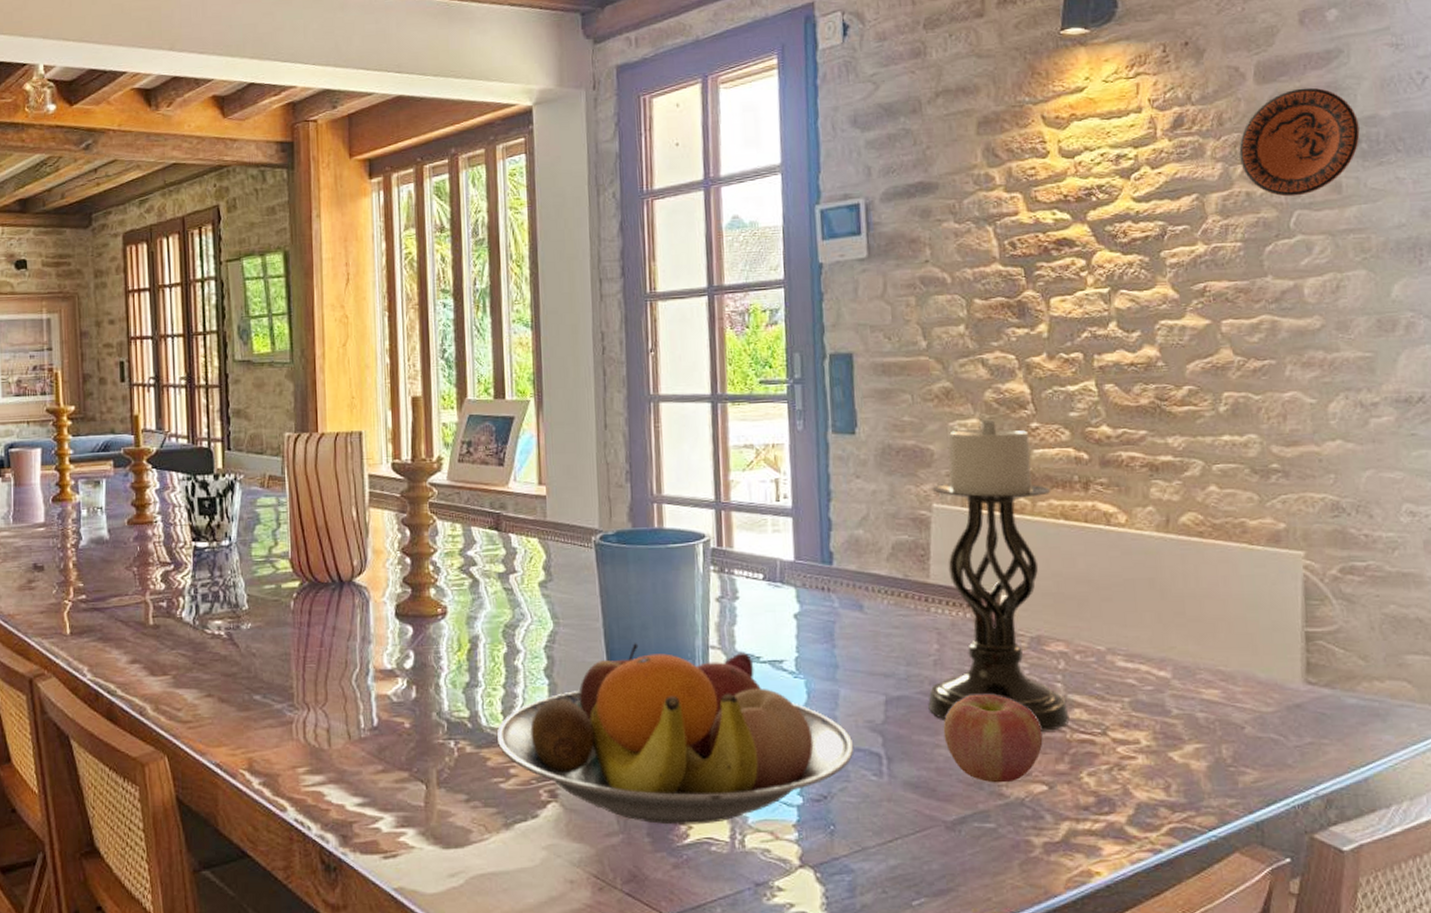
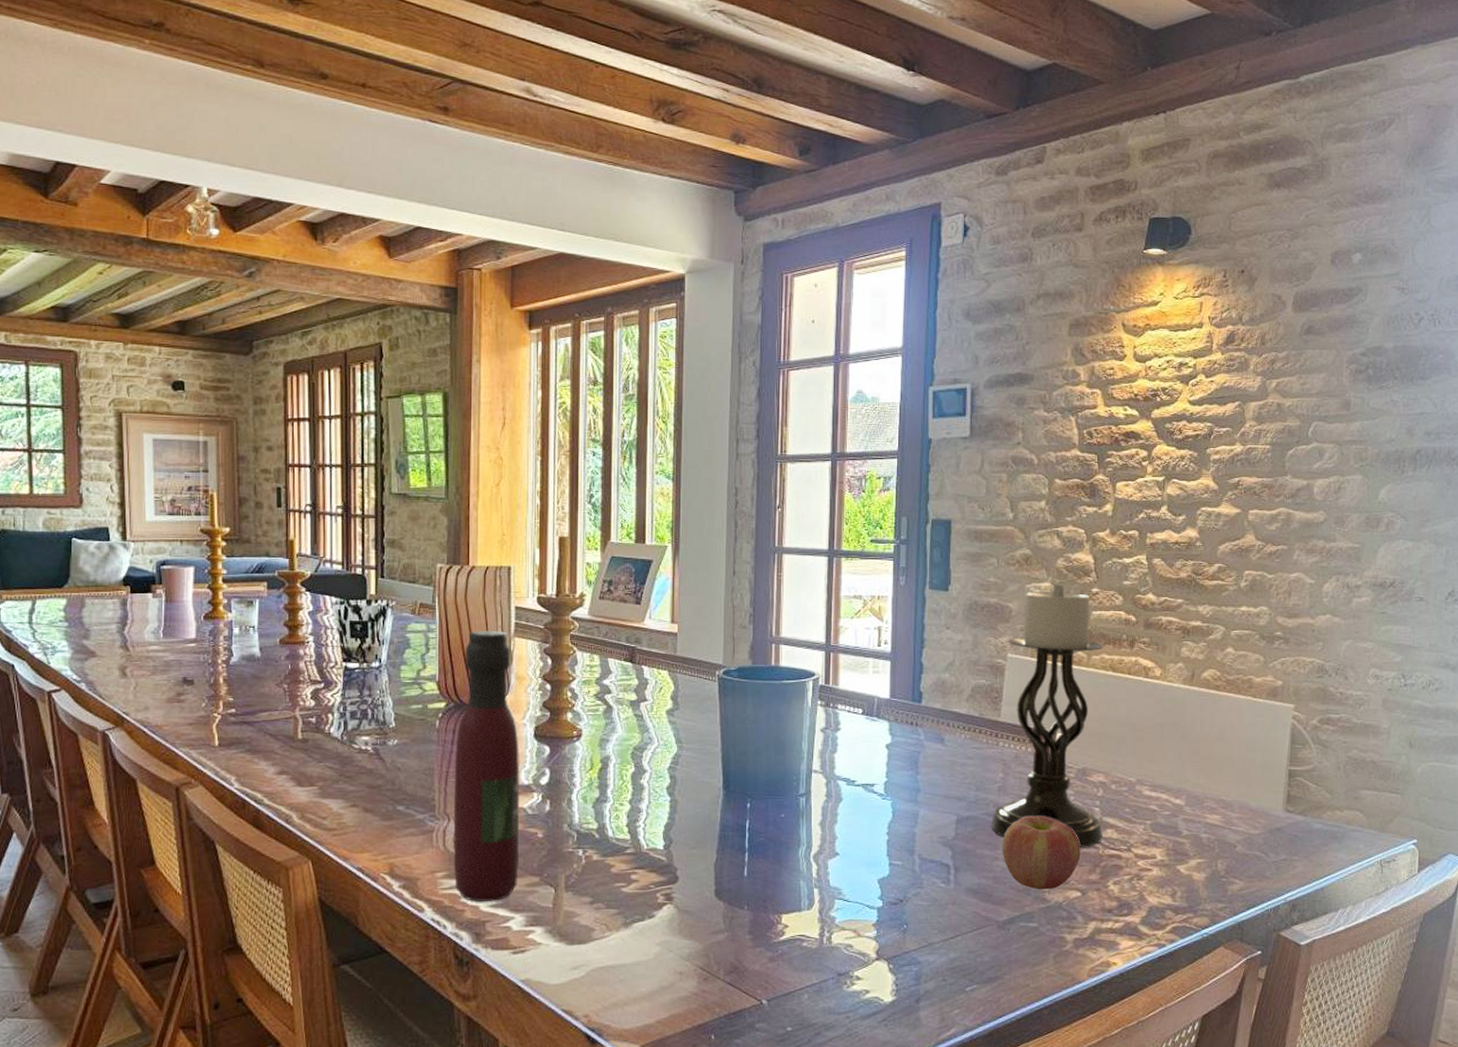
wine bottle: none [311,502,386,801] -> present [453,631,520,902]
fruit bowl: present [496,643,854,825] -> none [621,766,928,924]
decorative plate: present [1239,87,1360,197] -> none [1275,318,1368,410]

